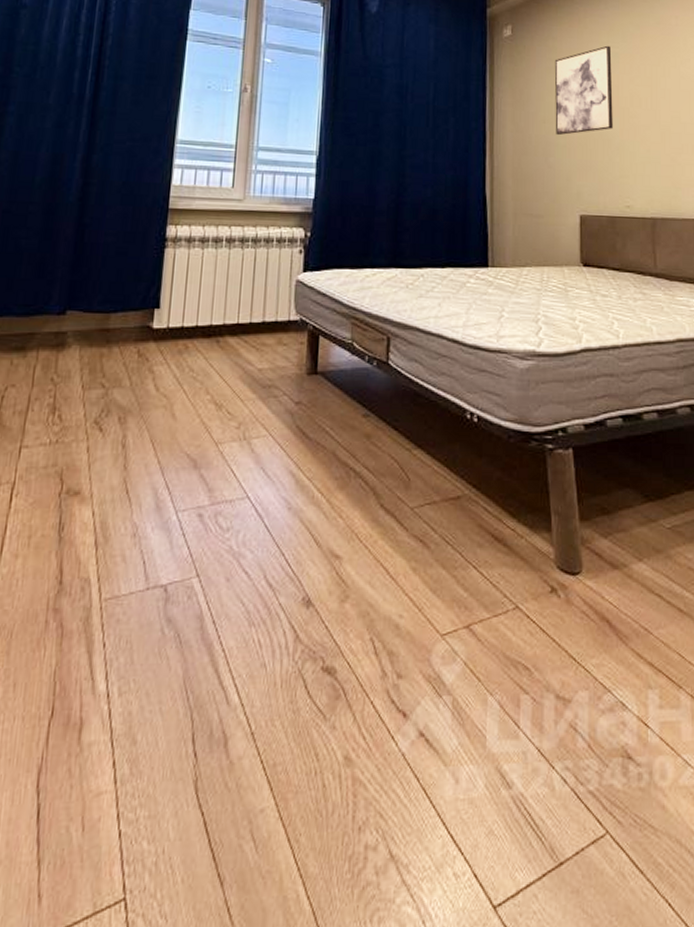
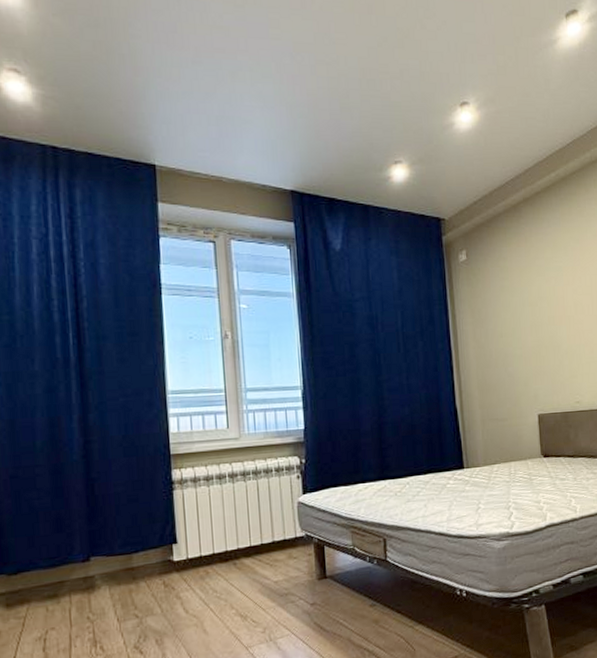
wall art: present [554,45,613,136] -> none [506,261,561,347]

